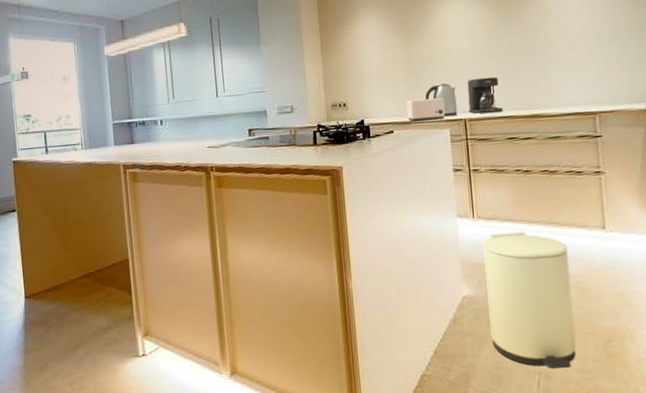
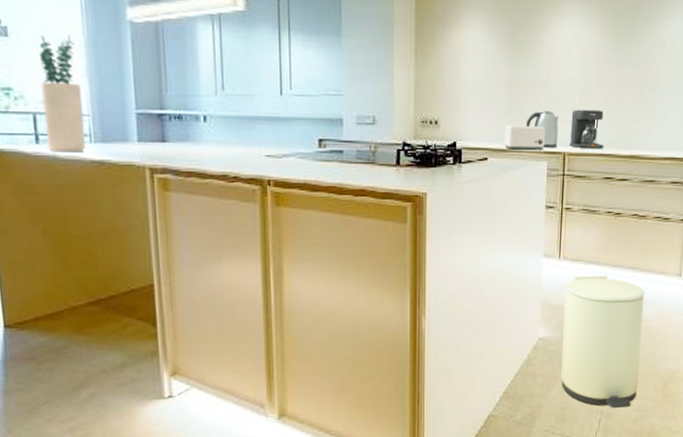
vase: none [48,71,79,159] -> present [39,34,85,153]

